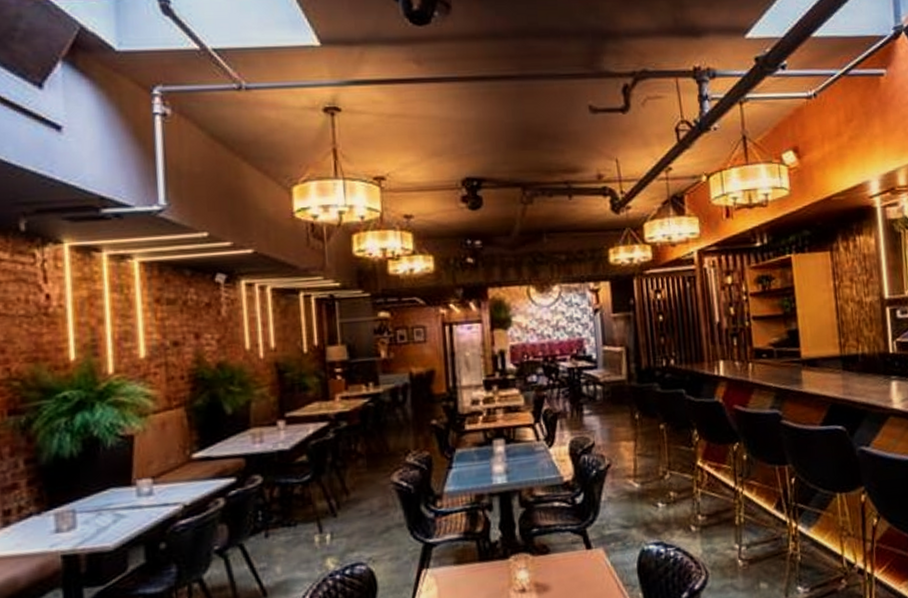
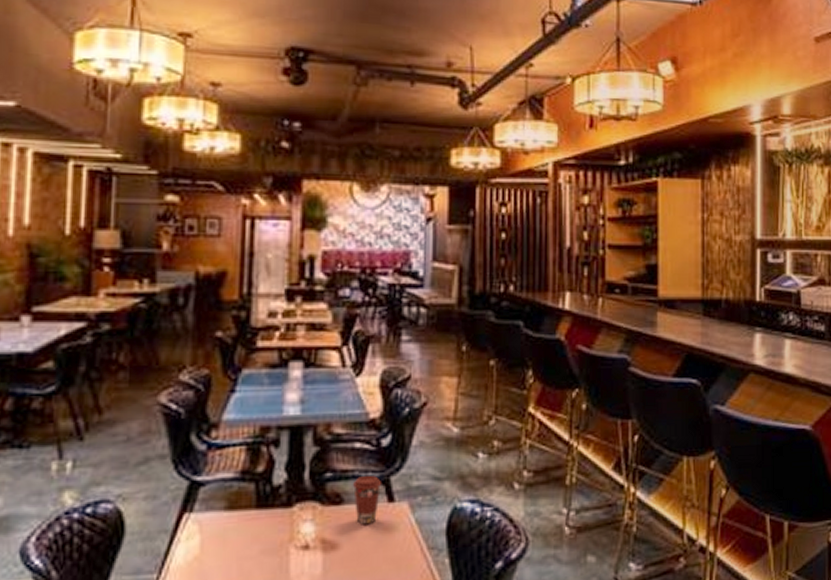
coffee cup: none [555,528,580,570] -> present [352,475,382,525]

